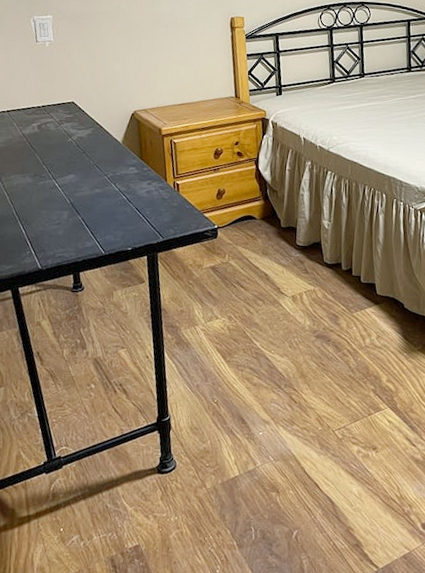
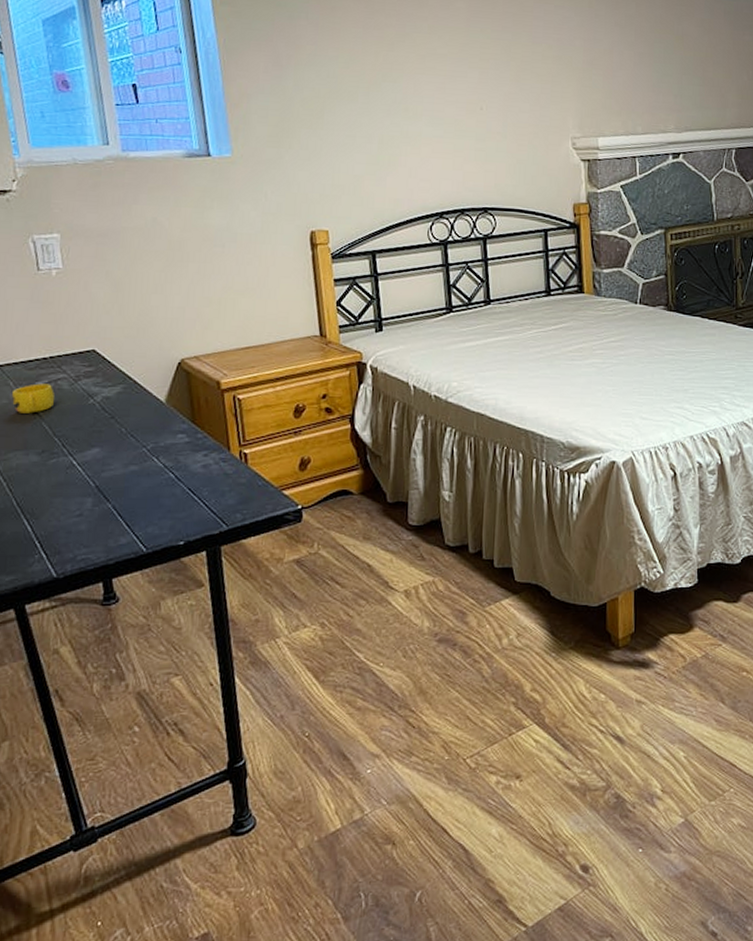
cup: none [15,125,45,147] -> present [11,383,55,414]

